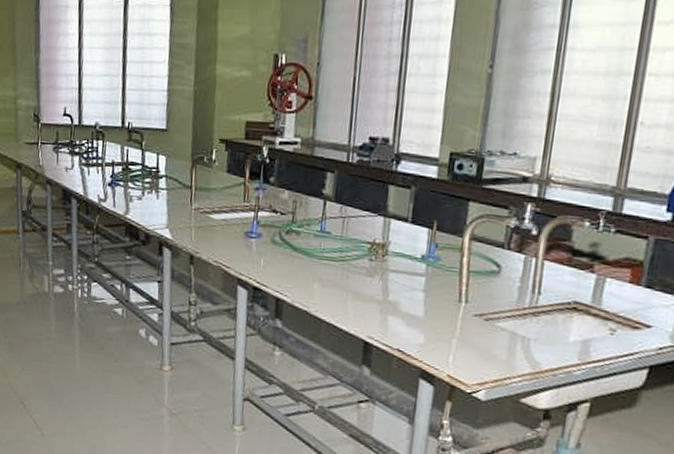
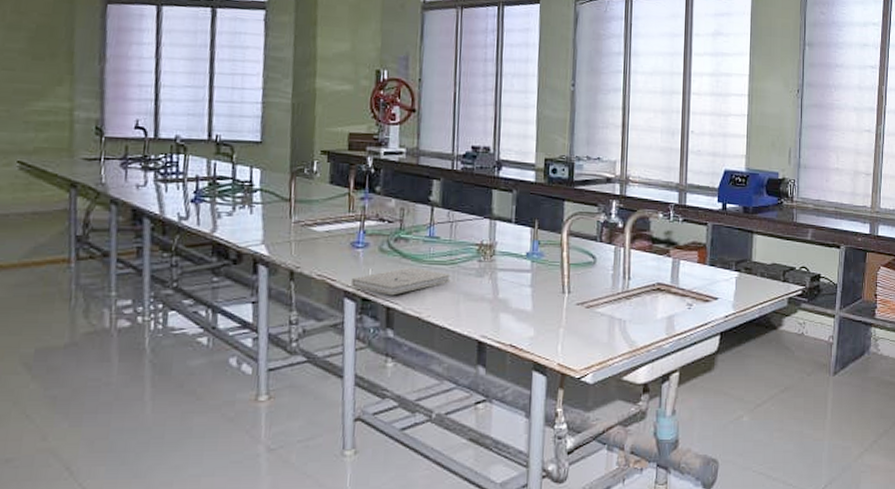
book: none [244,260,341,288] -> present [351,267,451,296]

